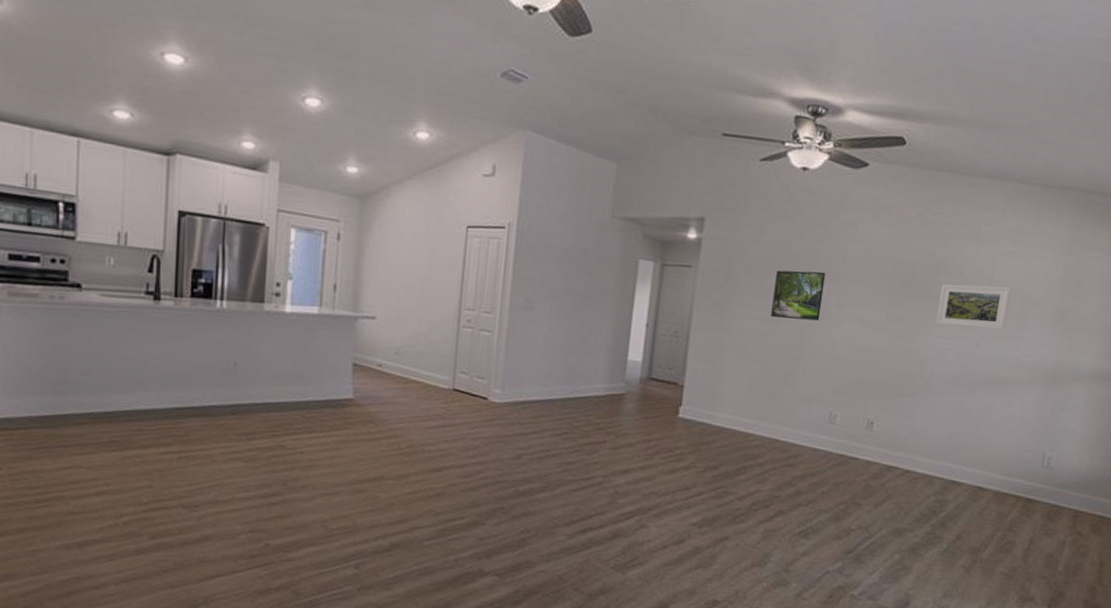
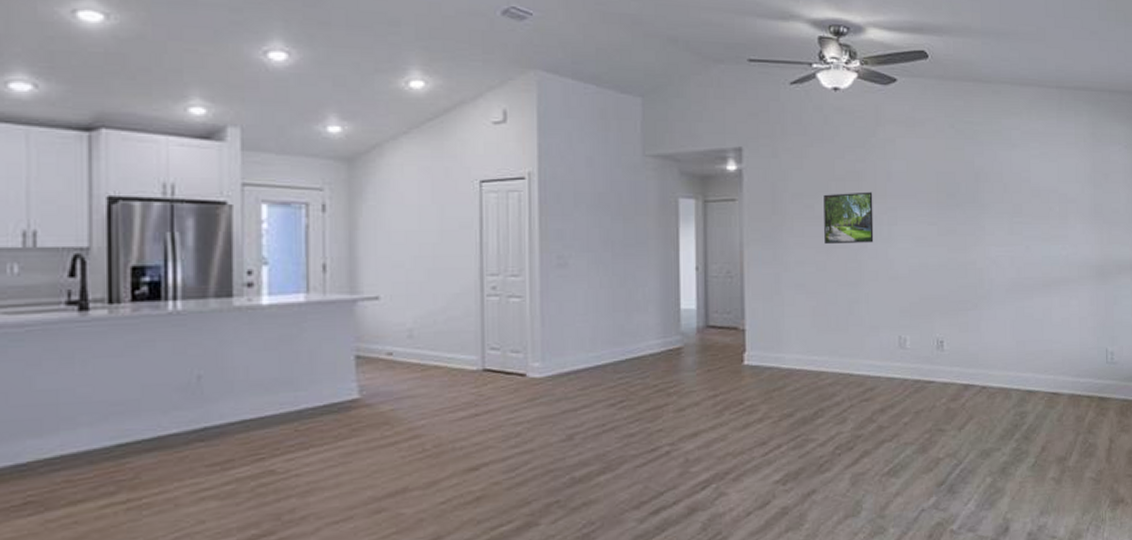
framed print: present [936,284,1011,330] -> none [984,188,1049,233]

